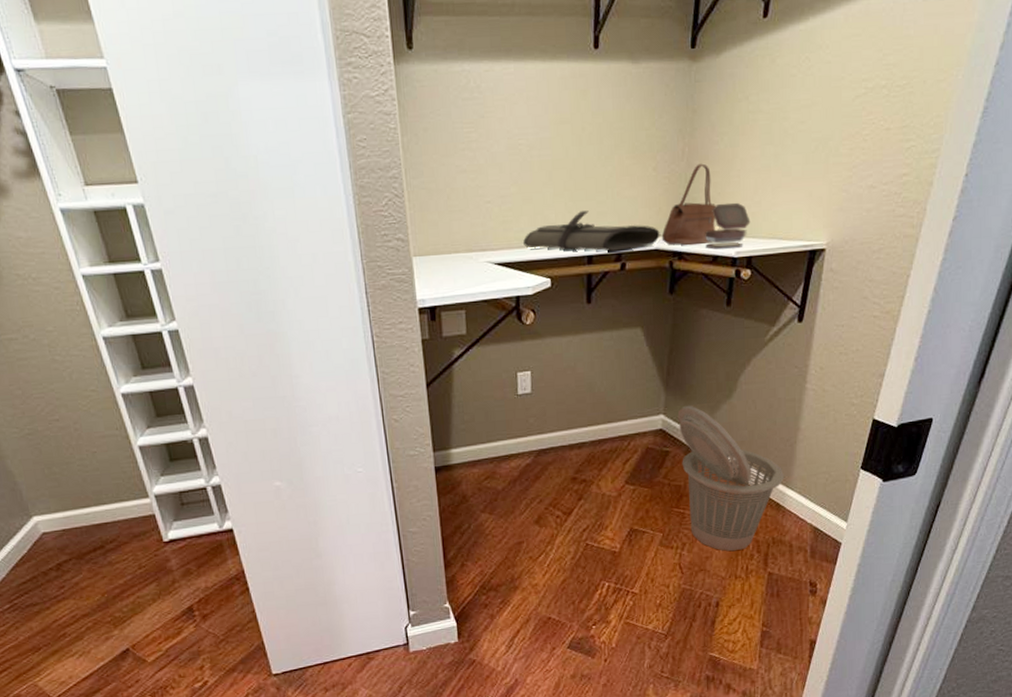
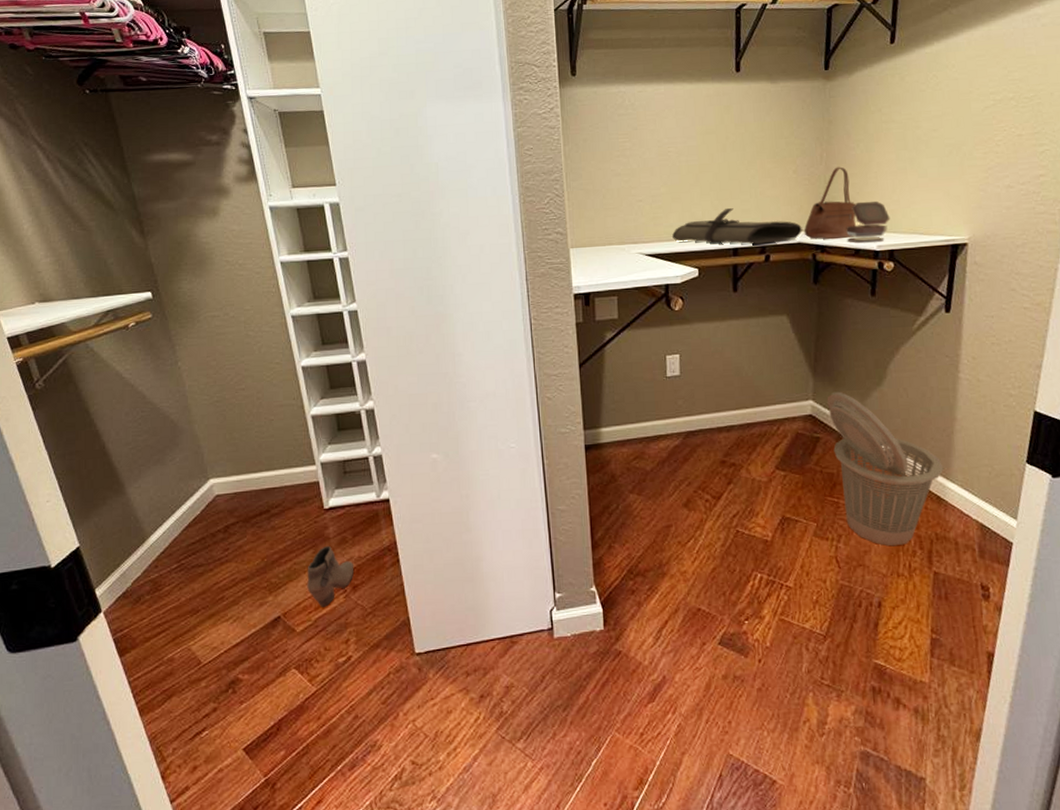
boot: none [152,578,202,637] -> present [307,545,353,607]

